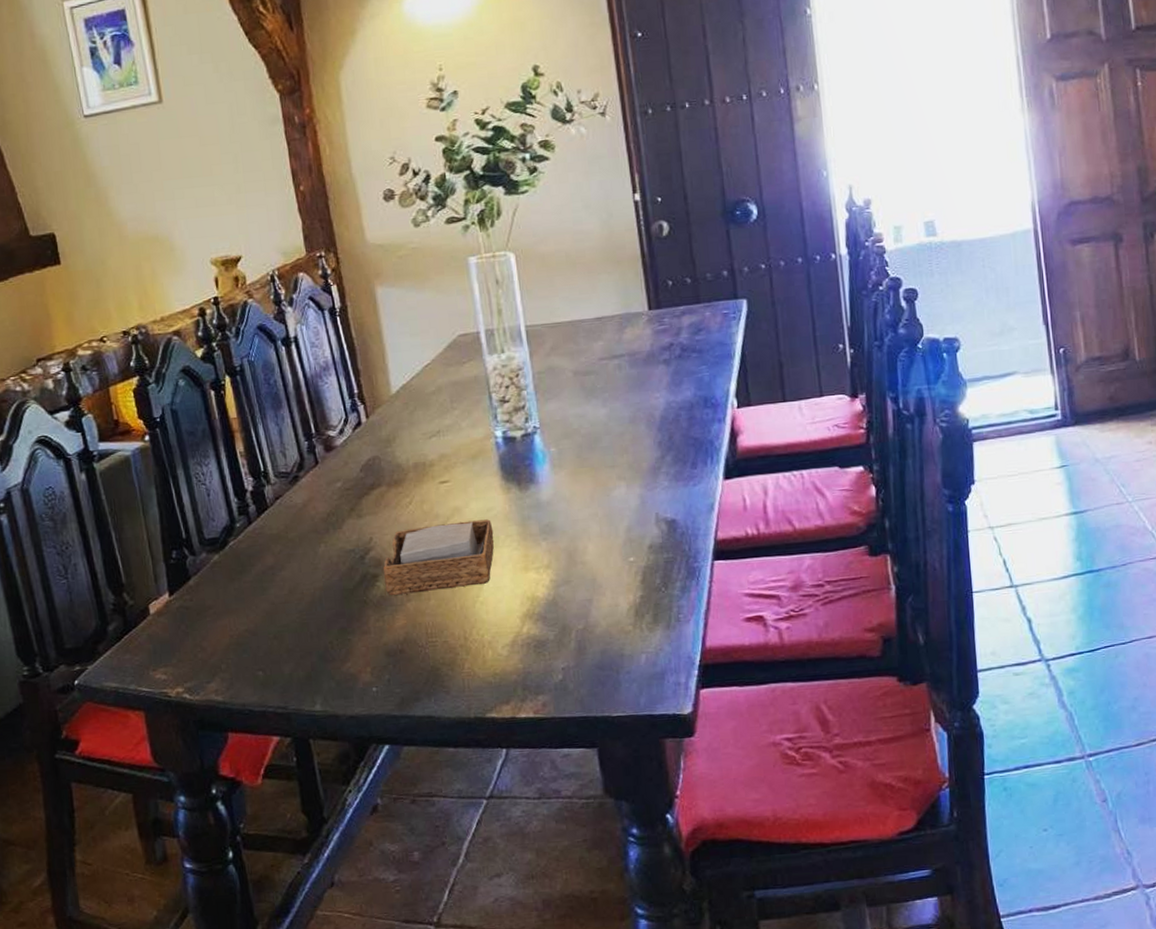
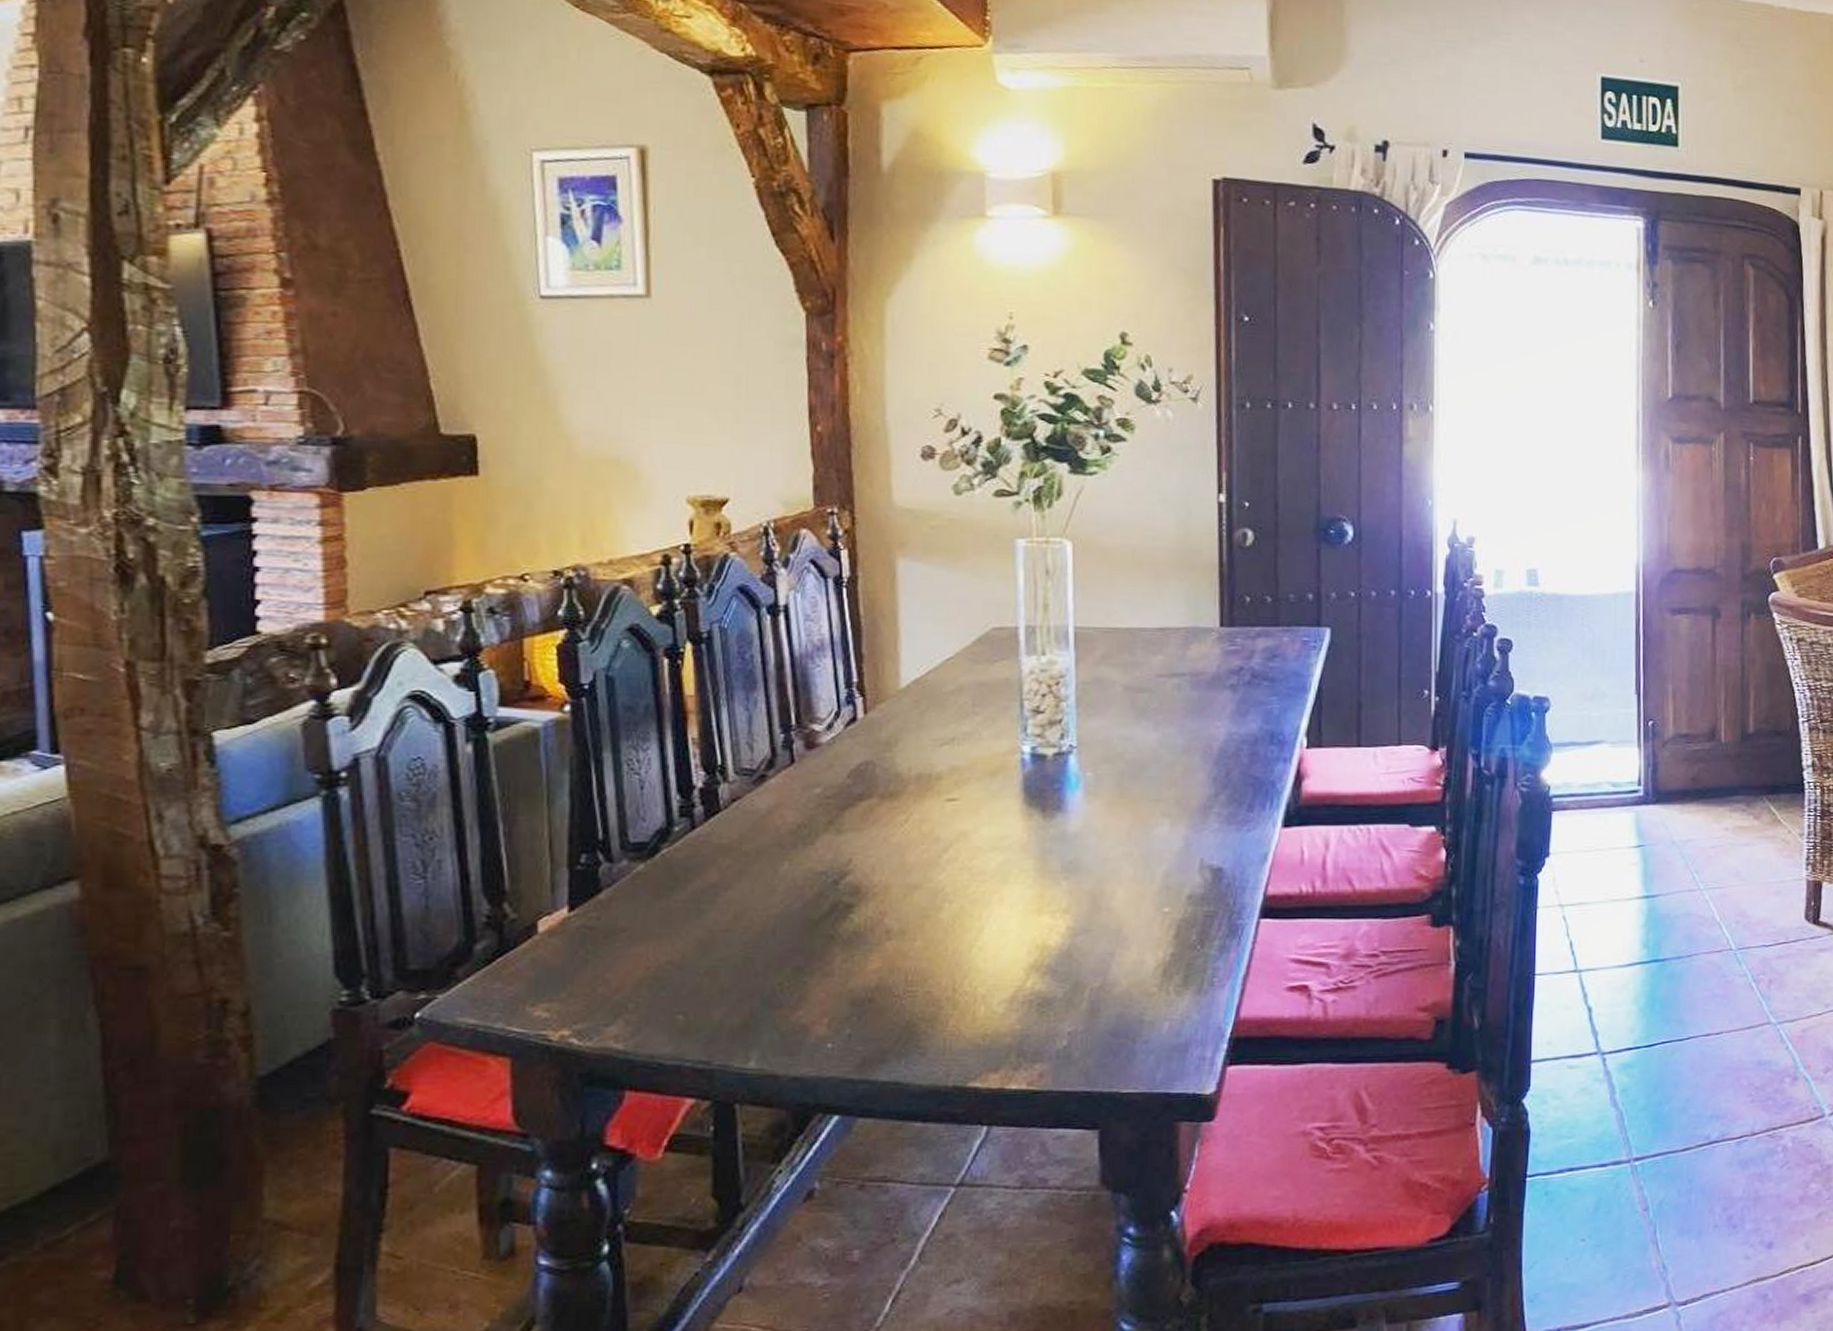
napkin holder: present [383,519,495,595] -> none [860,849,1005,931]

